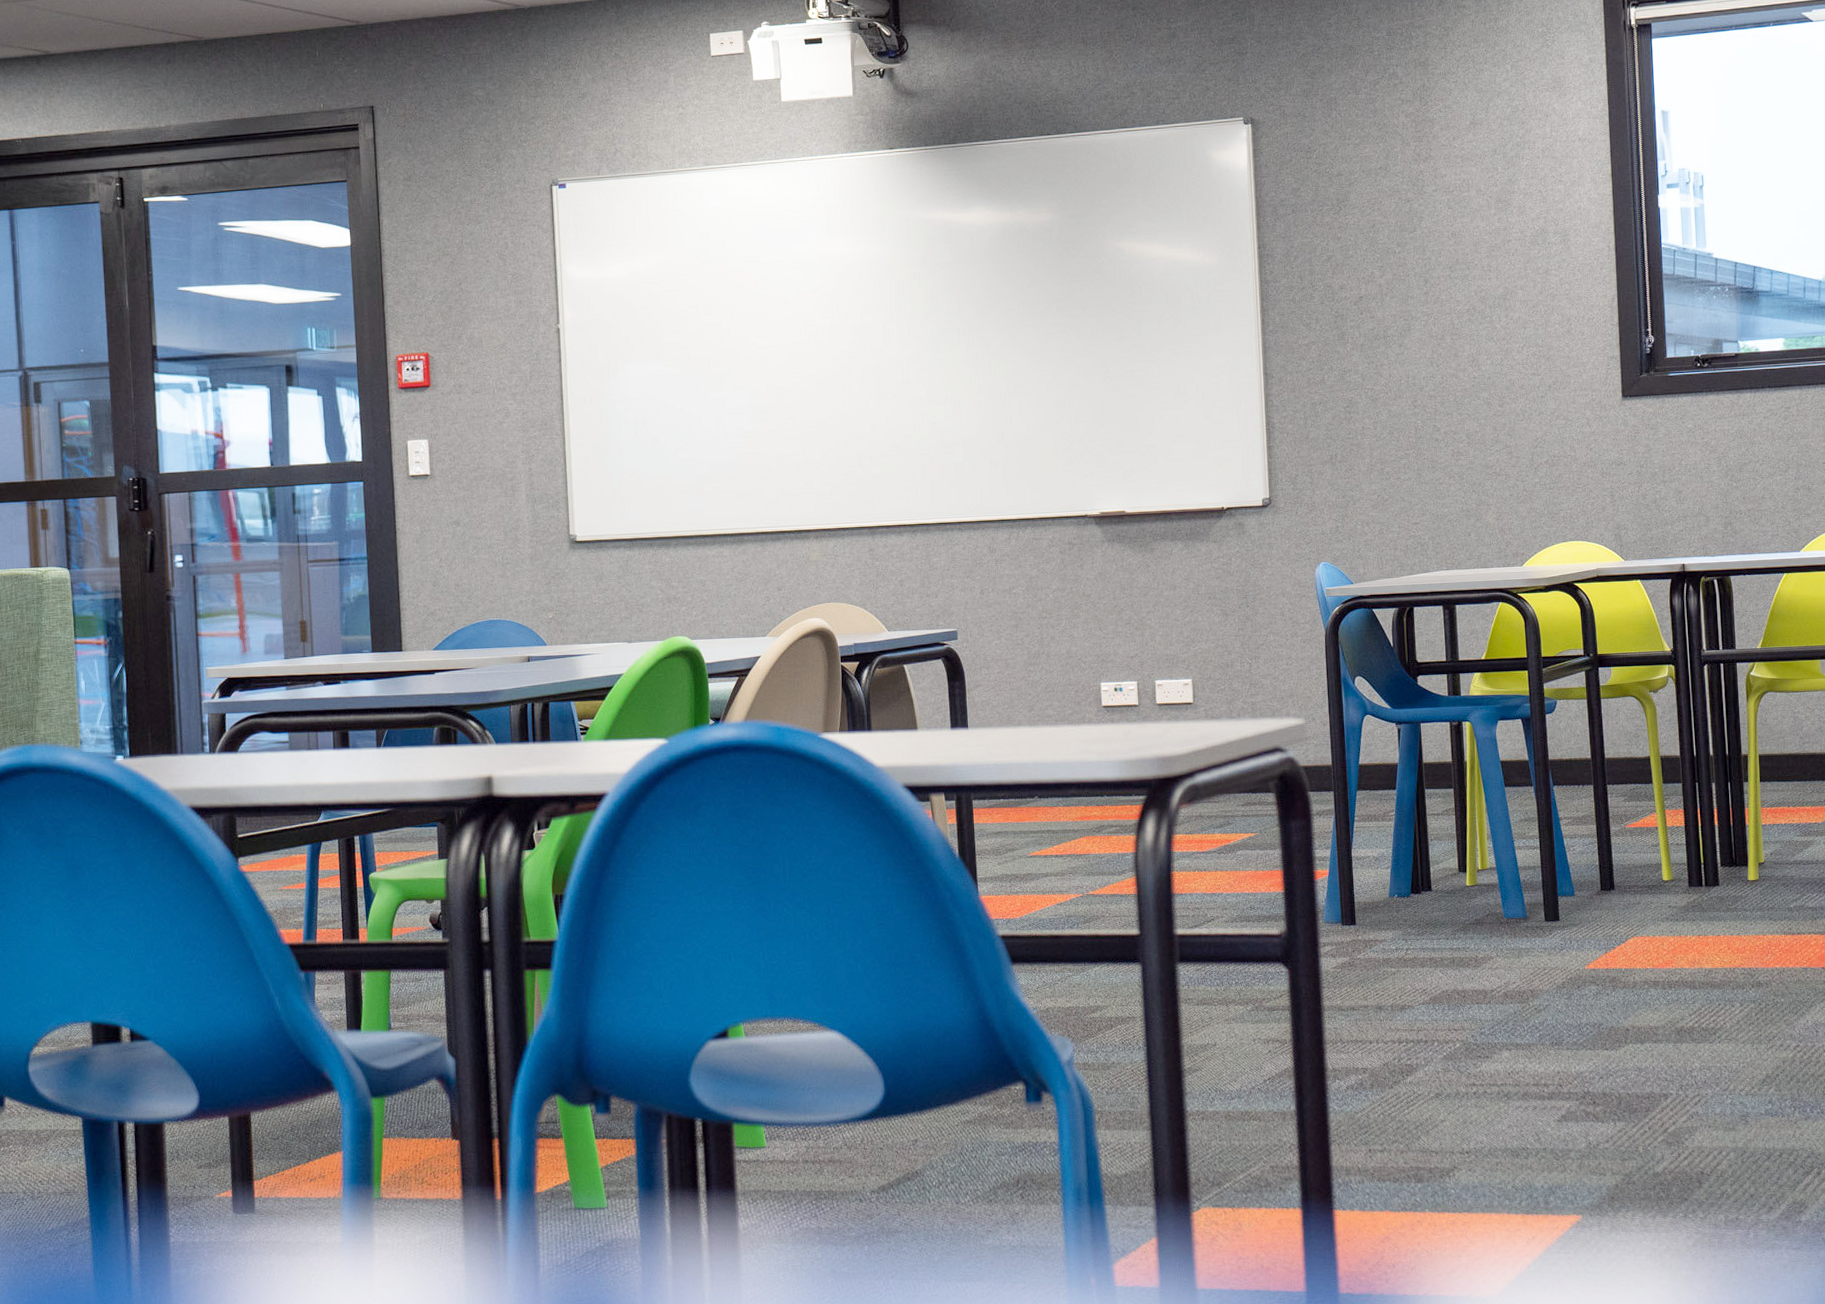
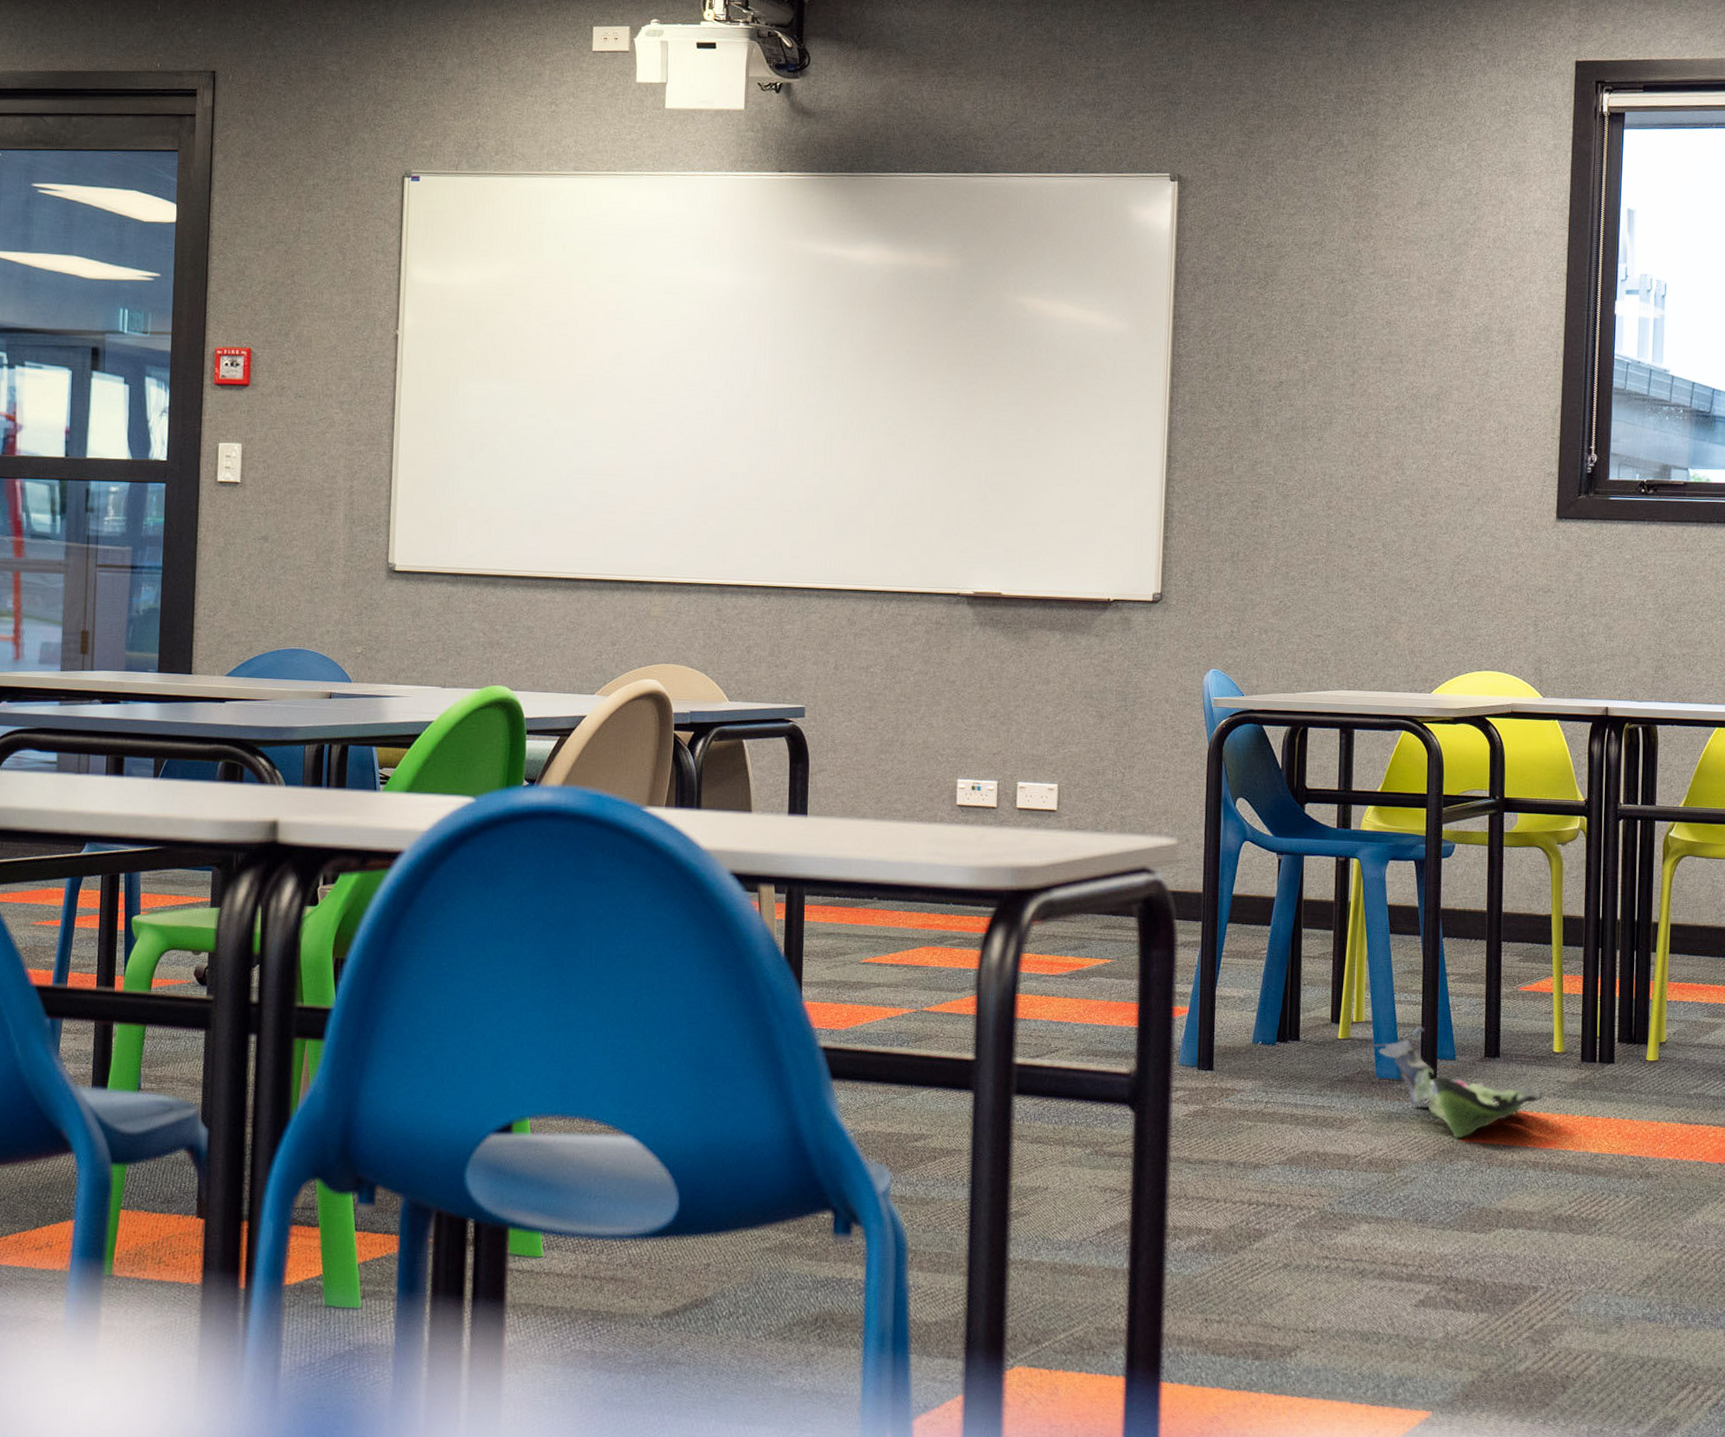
backpack: none [1492,868,1657,966] -> present [1366,1026,1543,1138]

